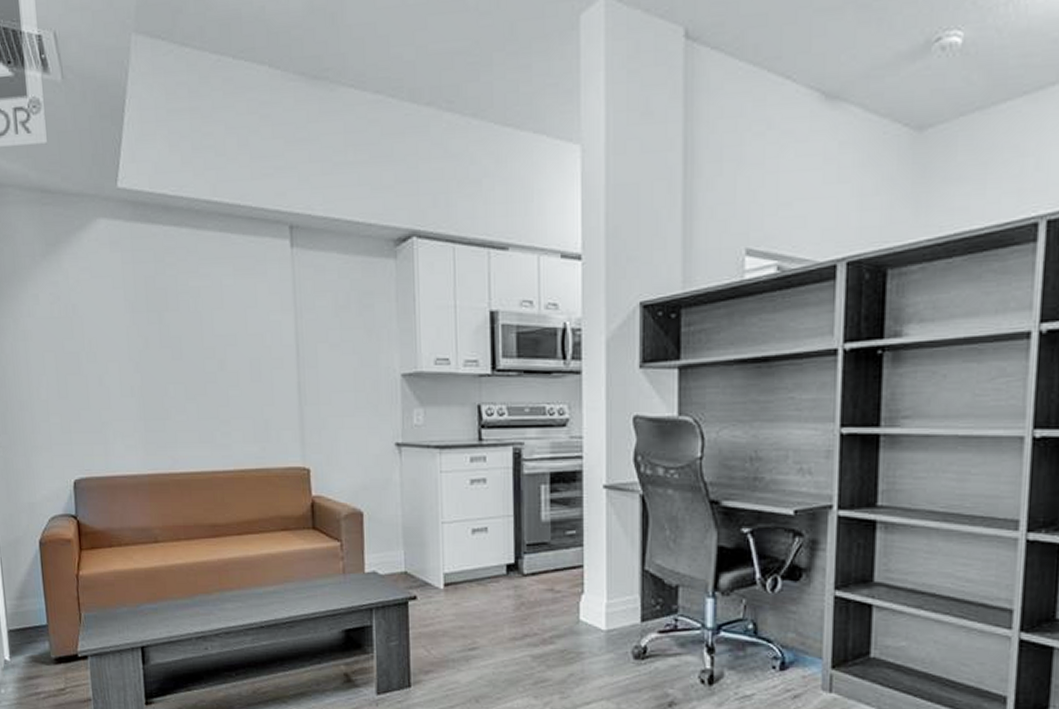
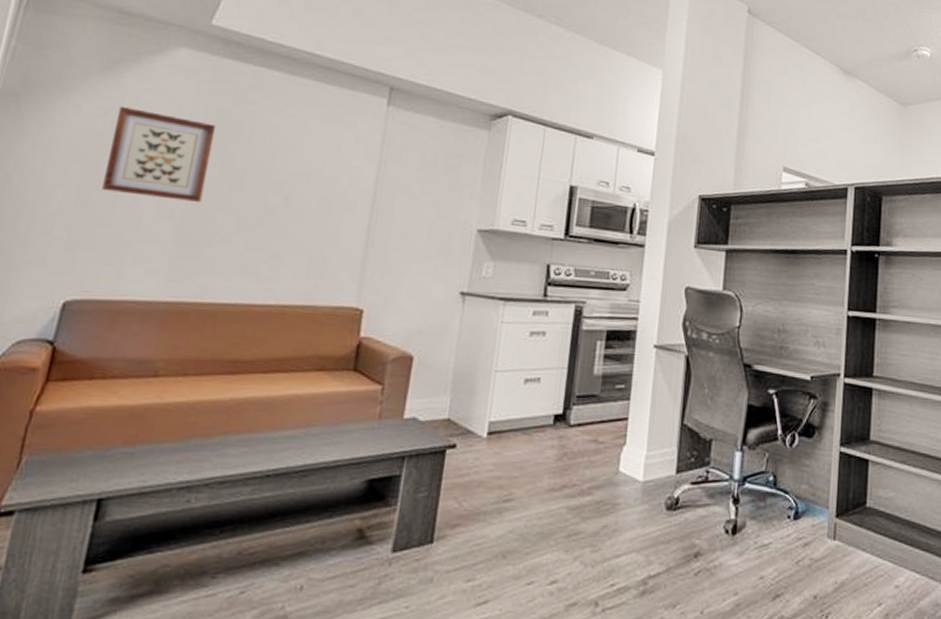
wall art: none [66,289,153,377] -> present [102,106,217,202]

